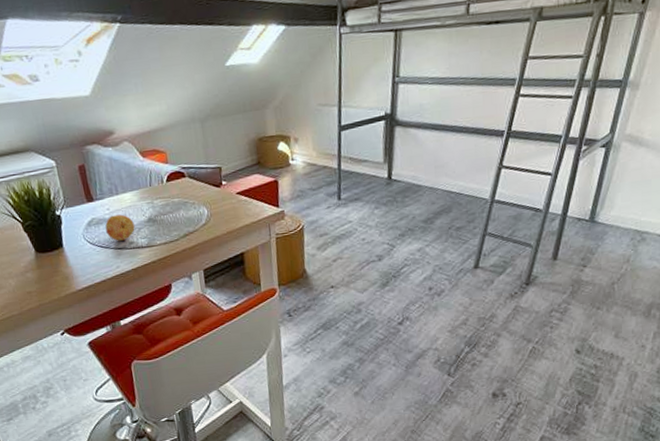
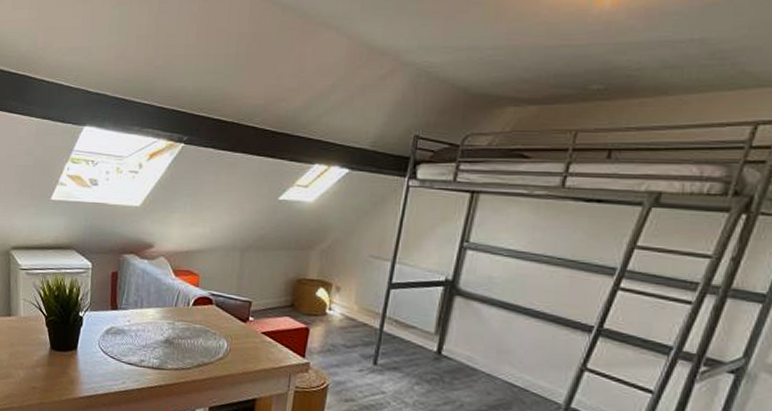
fruit: present [105,214,135,241] -> none [121,328,151,357]

